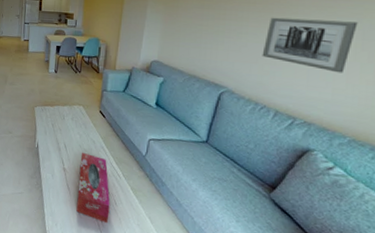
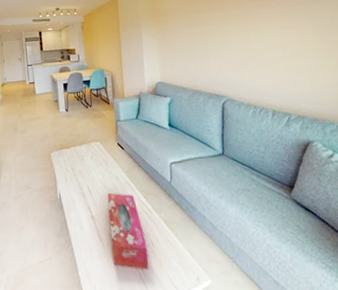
wall art: present [262,17,358,73] -> none [246,21,315,67]

